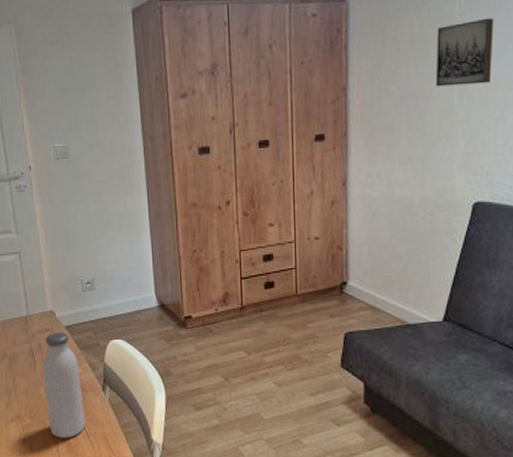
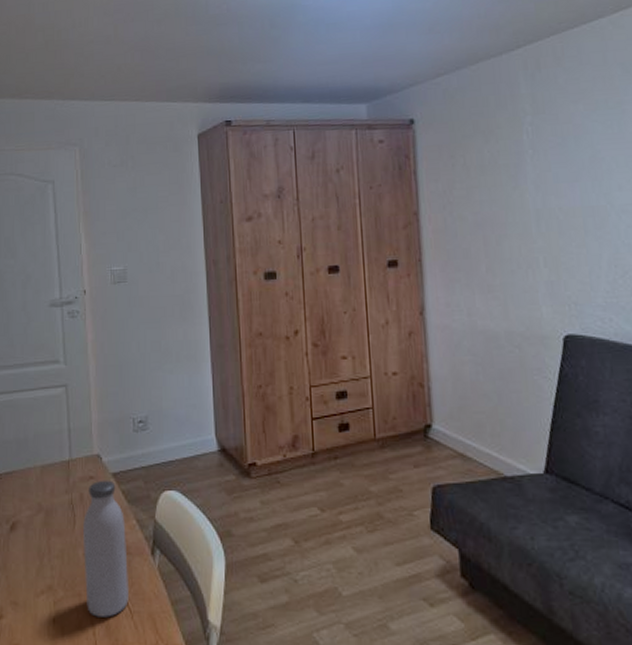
wall art: present [435,17,494,87] -> none [506,145,568,213]

